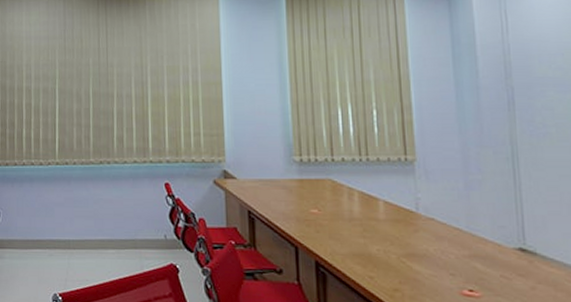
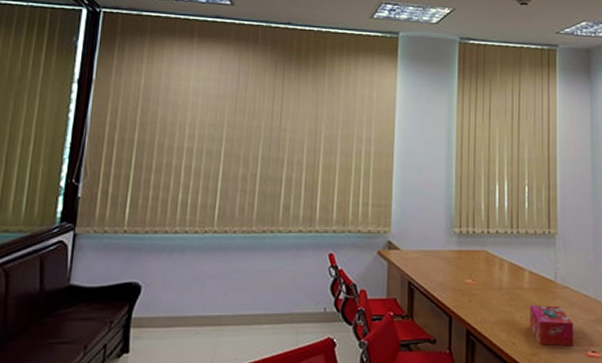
tissue box: none [387,237,445,284] -> present [529,305,574,347]

